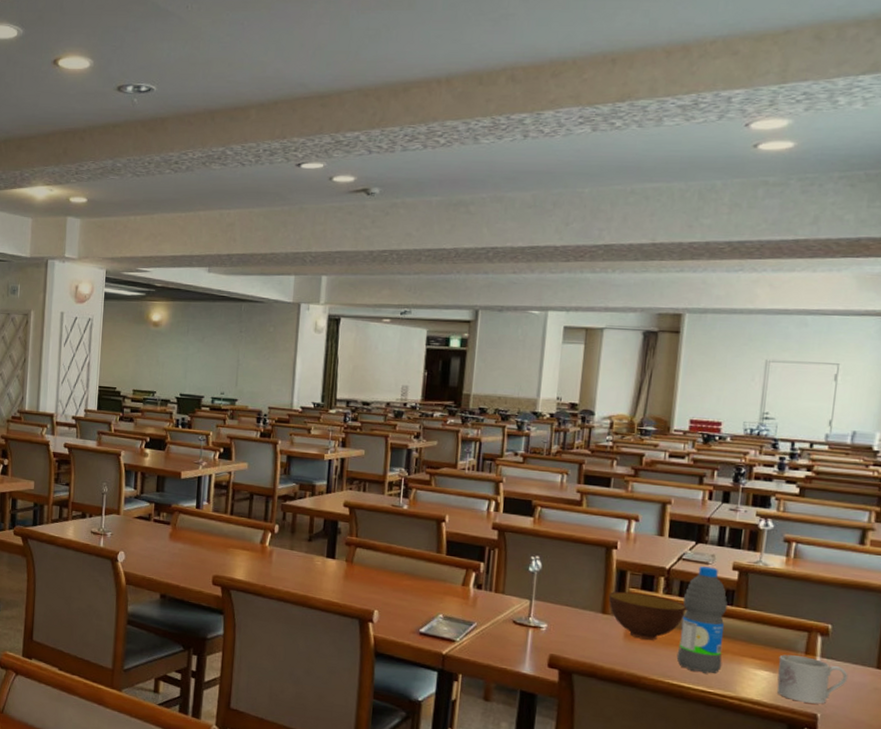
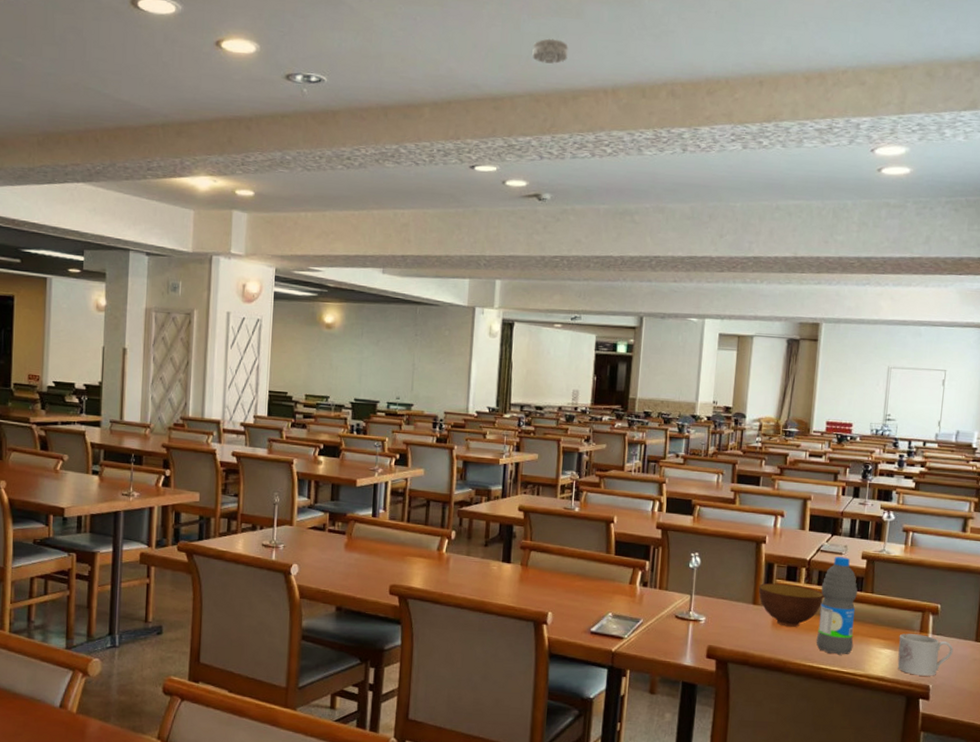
smoke detector: none [361,32,399,57] -> present [532,38,568,64]

